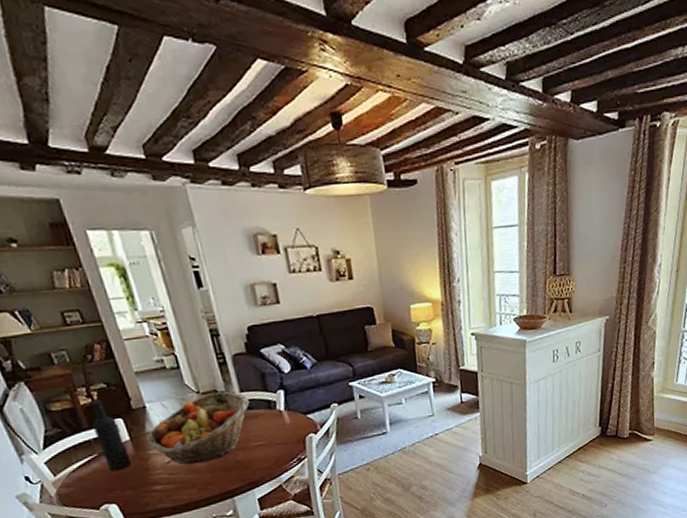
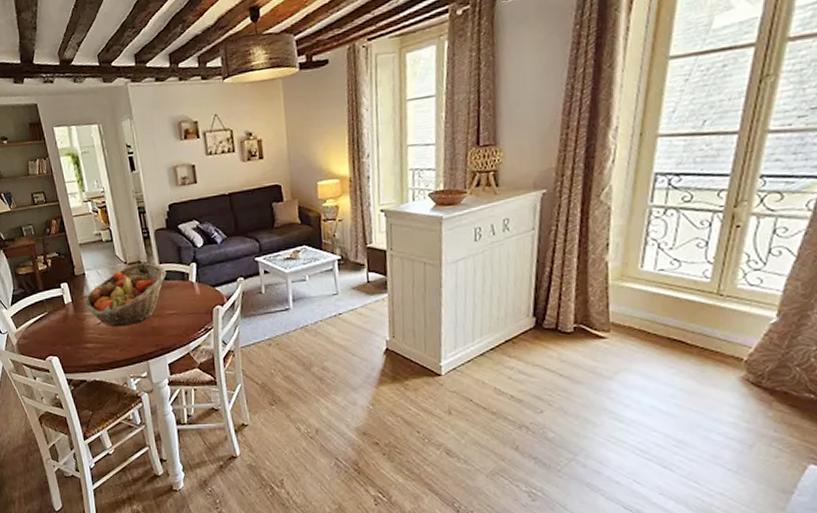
wine bottle: present [92,400,132,472] -> none [45,267,72,328]

